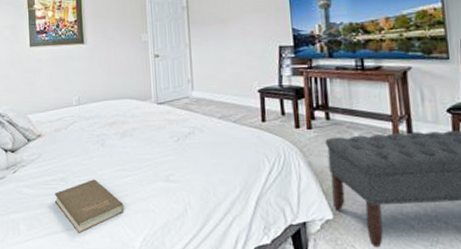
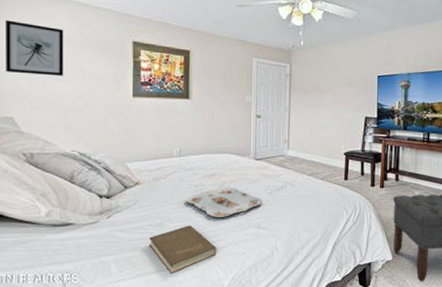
serving tray: none [88,136,169,170] -> present [186,188,262,217]

